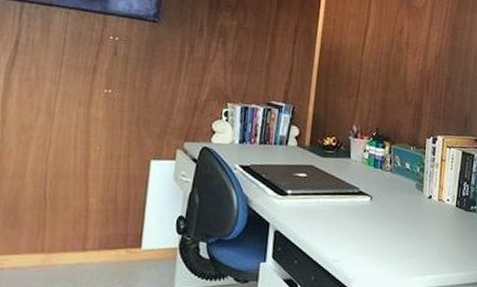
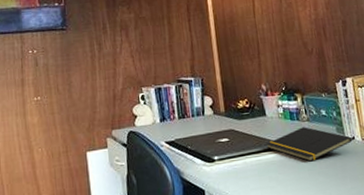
notepad: none [343,177,429,213] -> present [266,127,353,162]

